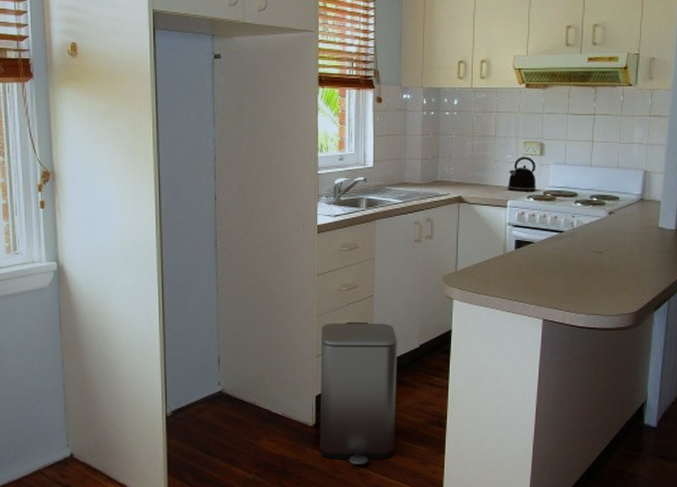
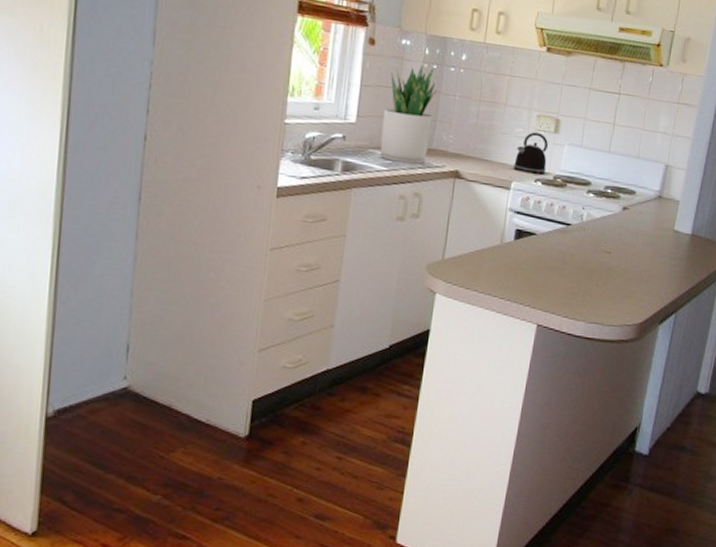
pedal bin: present [320,321,398,465] -> none [251,310,364,488]
planter: none [395,113,436,195] -> present [379,64,437,164]

